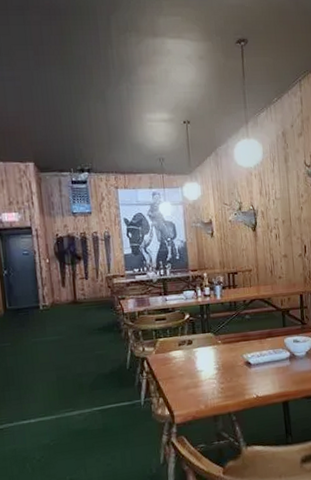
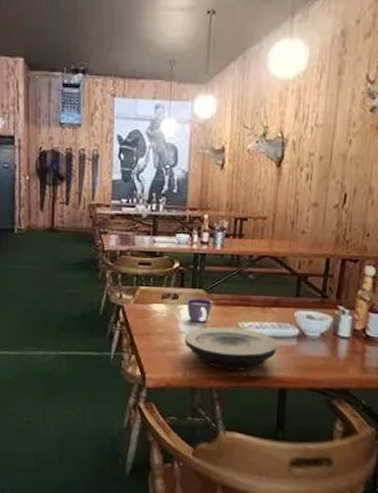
cup: none [200,340,221,361] -> present [187,298,213,323]
plate: none [201,358,276,395] -> present [184,326,277,371]

